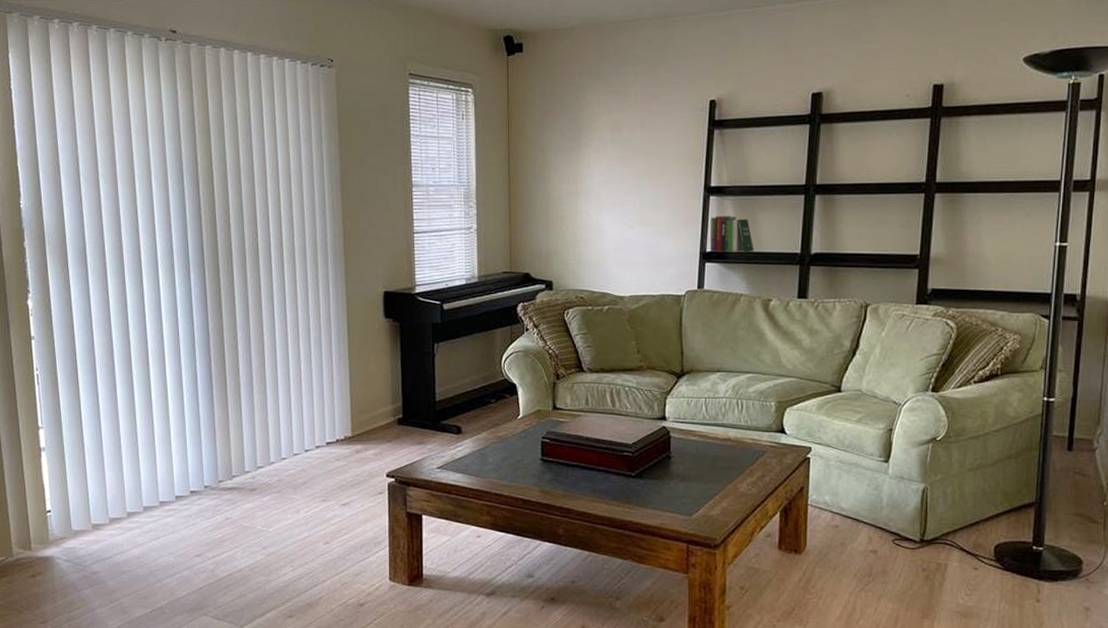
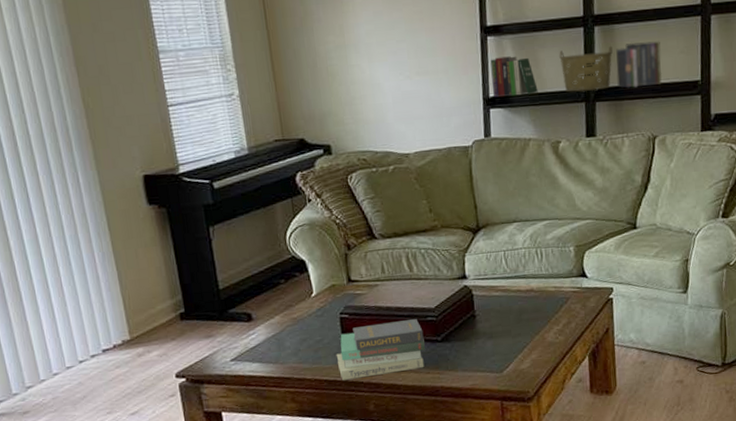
books: none [533,452,619,502] -> present [336,319,425,380]
basket: none [778,215,832,255] -> present [559,46,613,92]
books: none [834,214,881,256] -> present [616,41,662,89]

